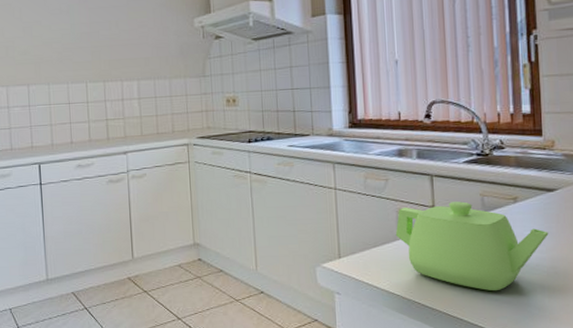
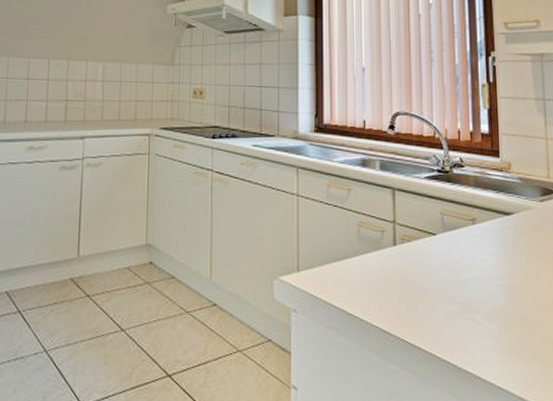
teakettle: present [395,201,549,291] -> none [356,218,506,317]

